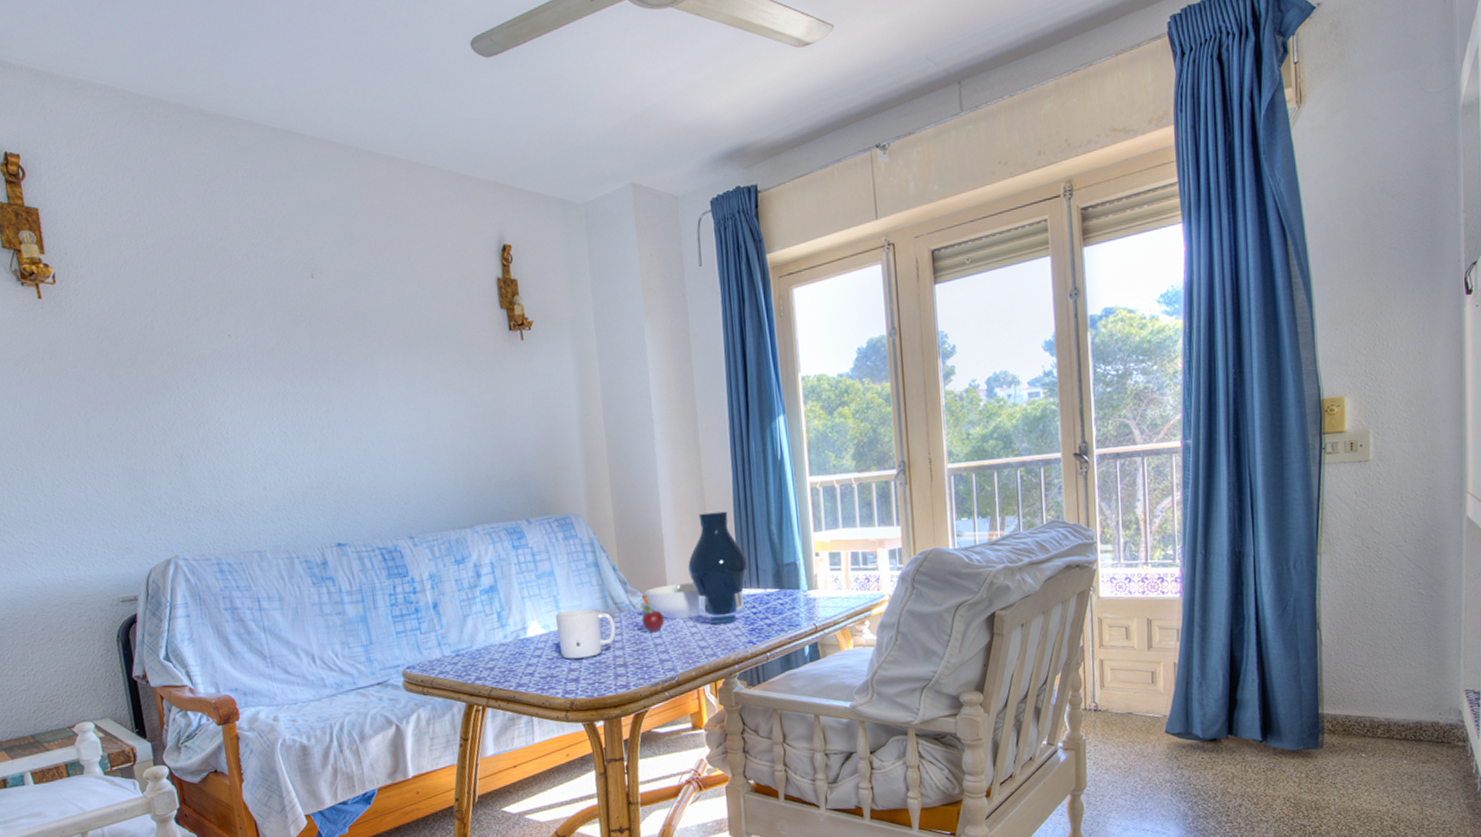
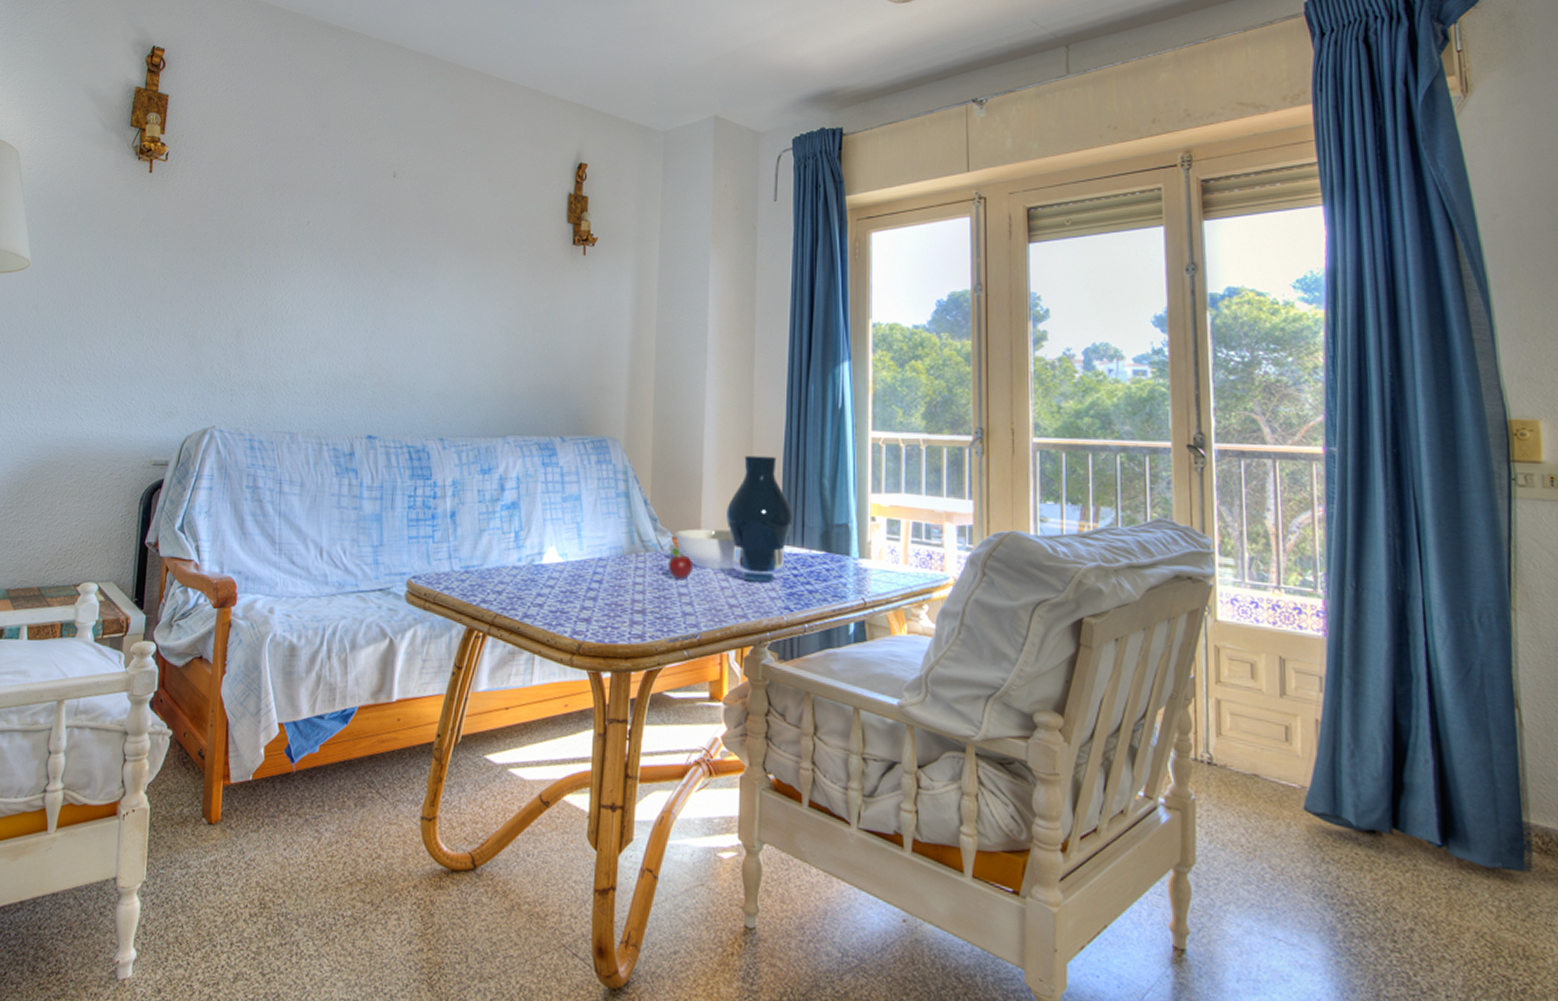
mug: present [555,608,617,660] -> none [575,541,639,597]

